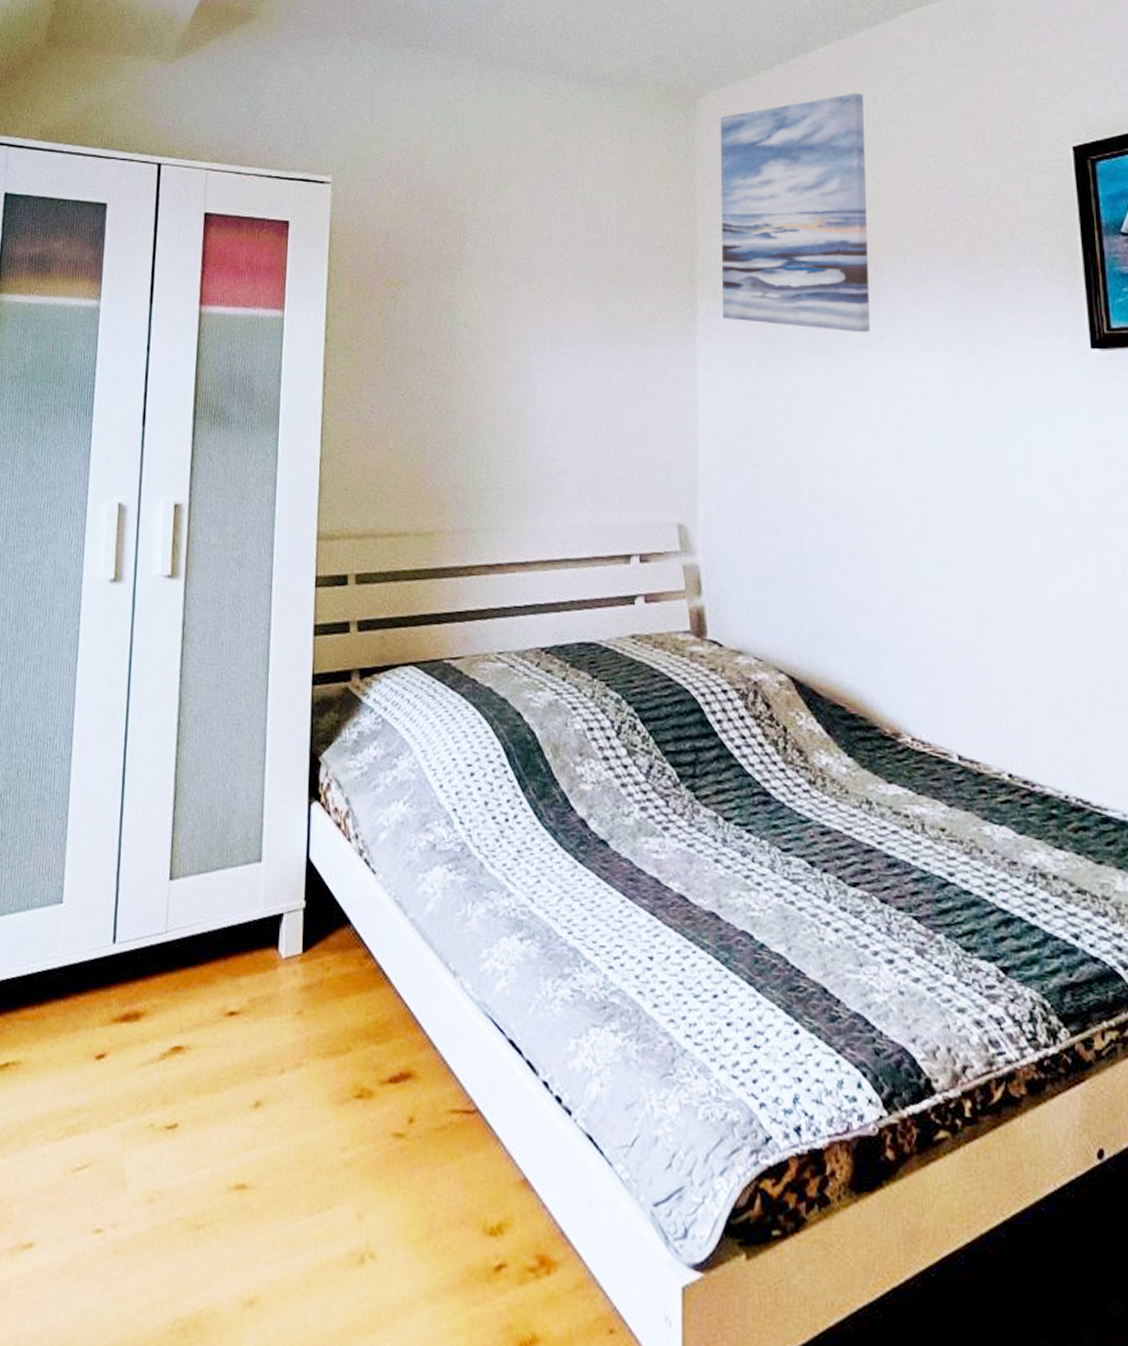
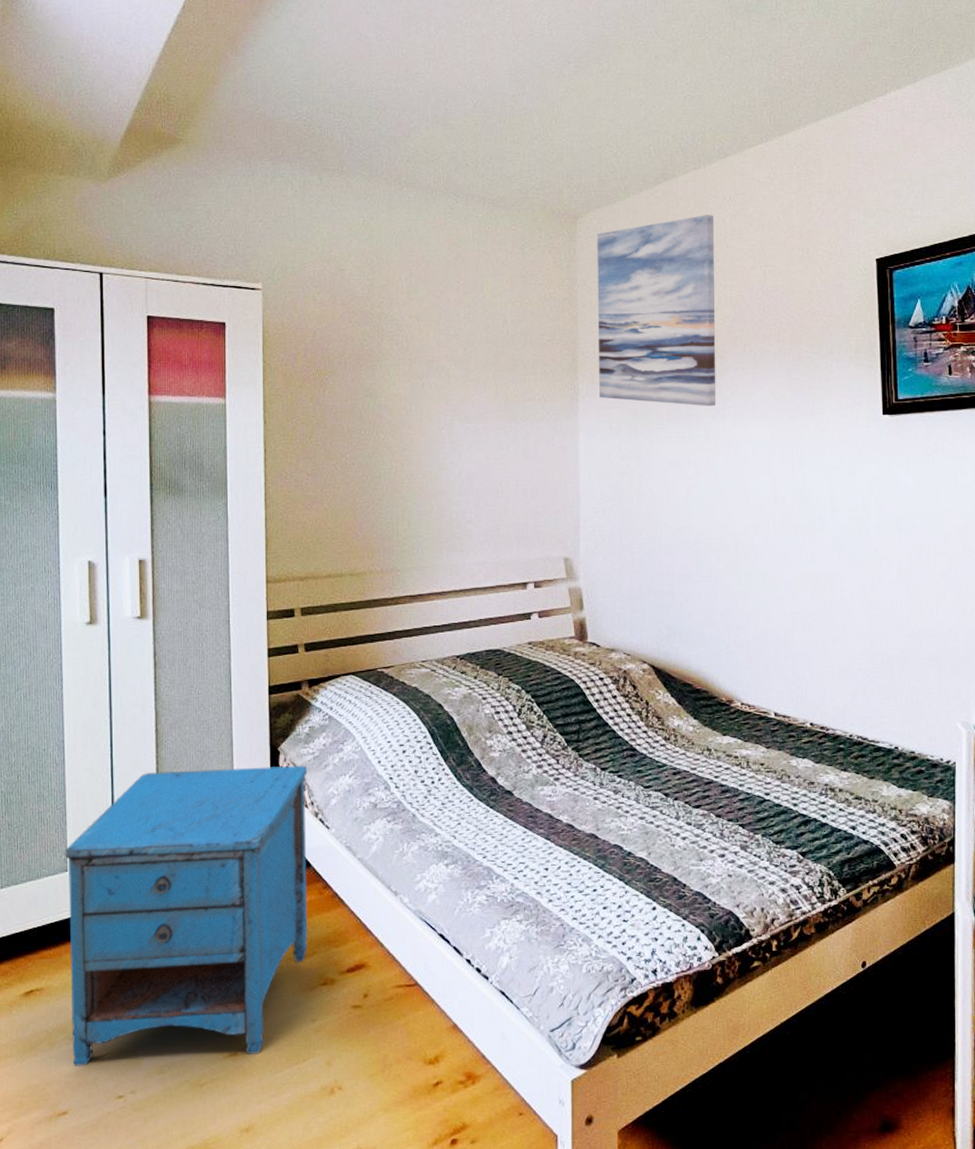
nightstand: none [47,777,353,1190] -> present [65,765,308,1066]

